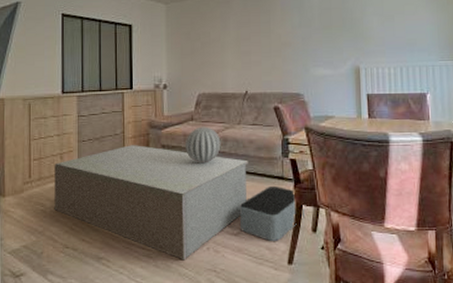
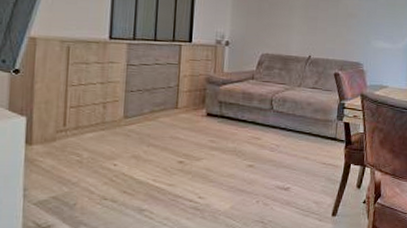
coffee table: present [54,145,248,259] -> none [92,99,305,211]
decorative sphere: present [186,126,221,164] -> none [243,86,280,122]
storage bin: present [240,185,304,241] -> none [291,145,352,195]

